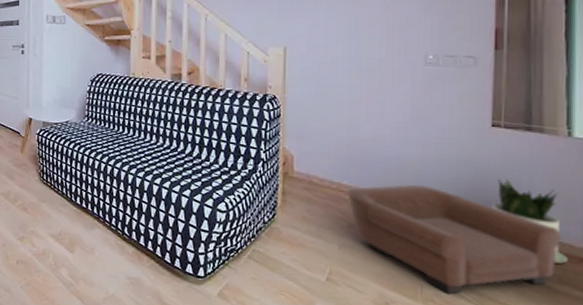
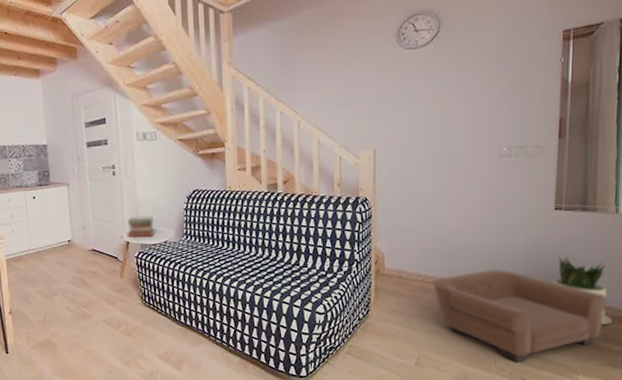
books: none [30,94,58,116] -> present [127,215,155,238]

